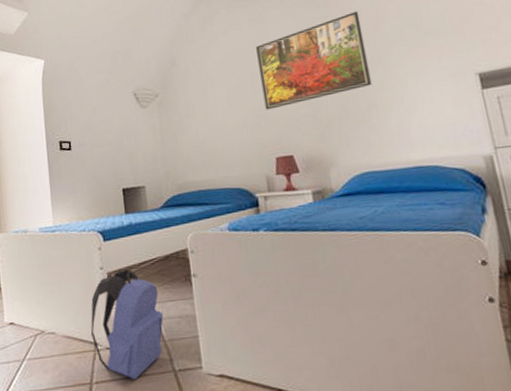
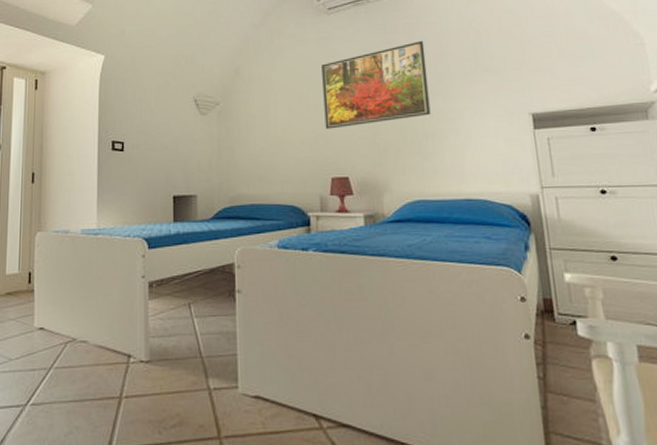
backpack: present [90,268,164,380] -> none [125,279,203,396]

